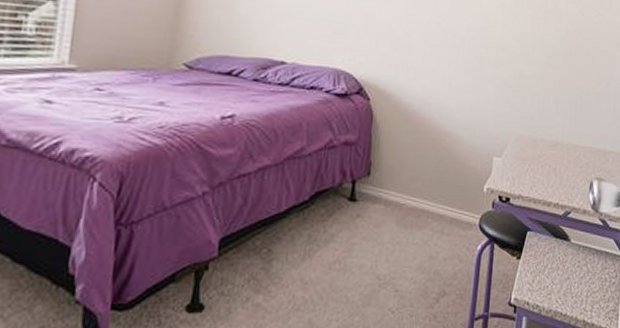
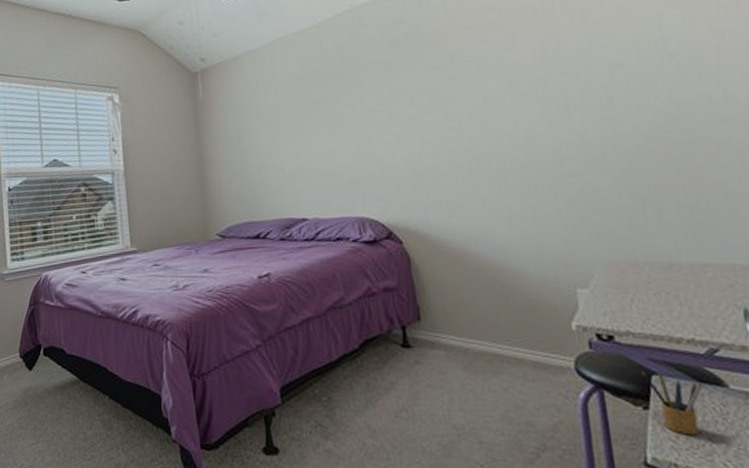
pencil box: none [521,227,557,279] -> present [640,370,704,435]

